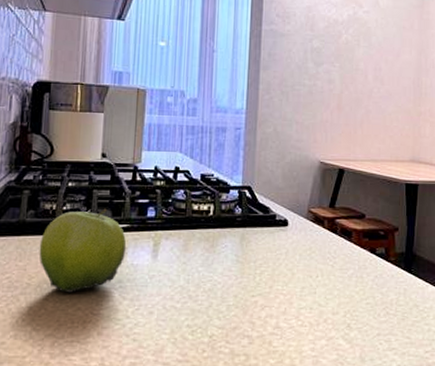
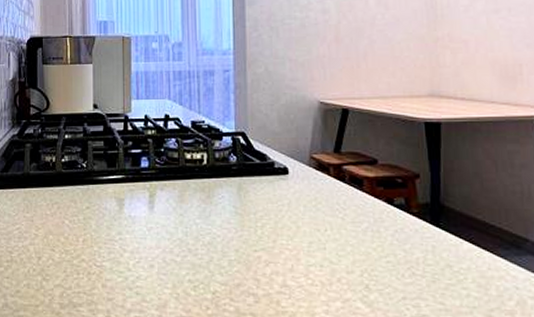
fruit: present [39,208,127,293] -> none [43,159,123,244]

